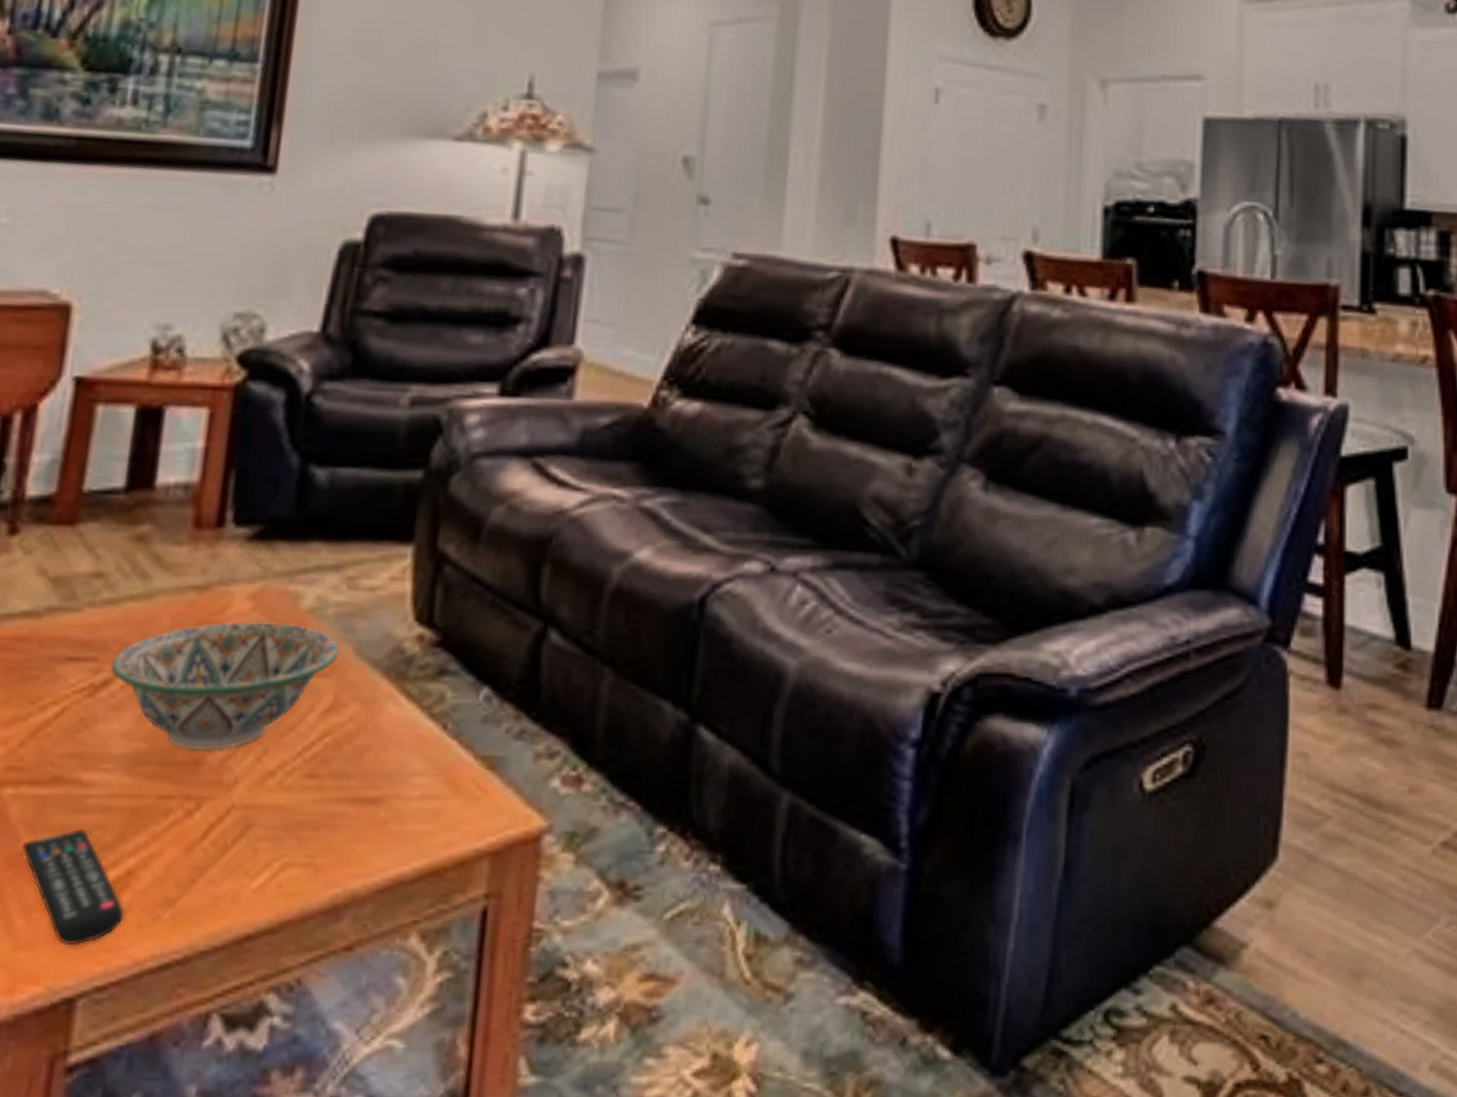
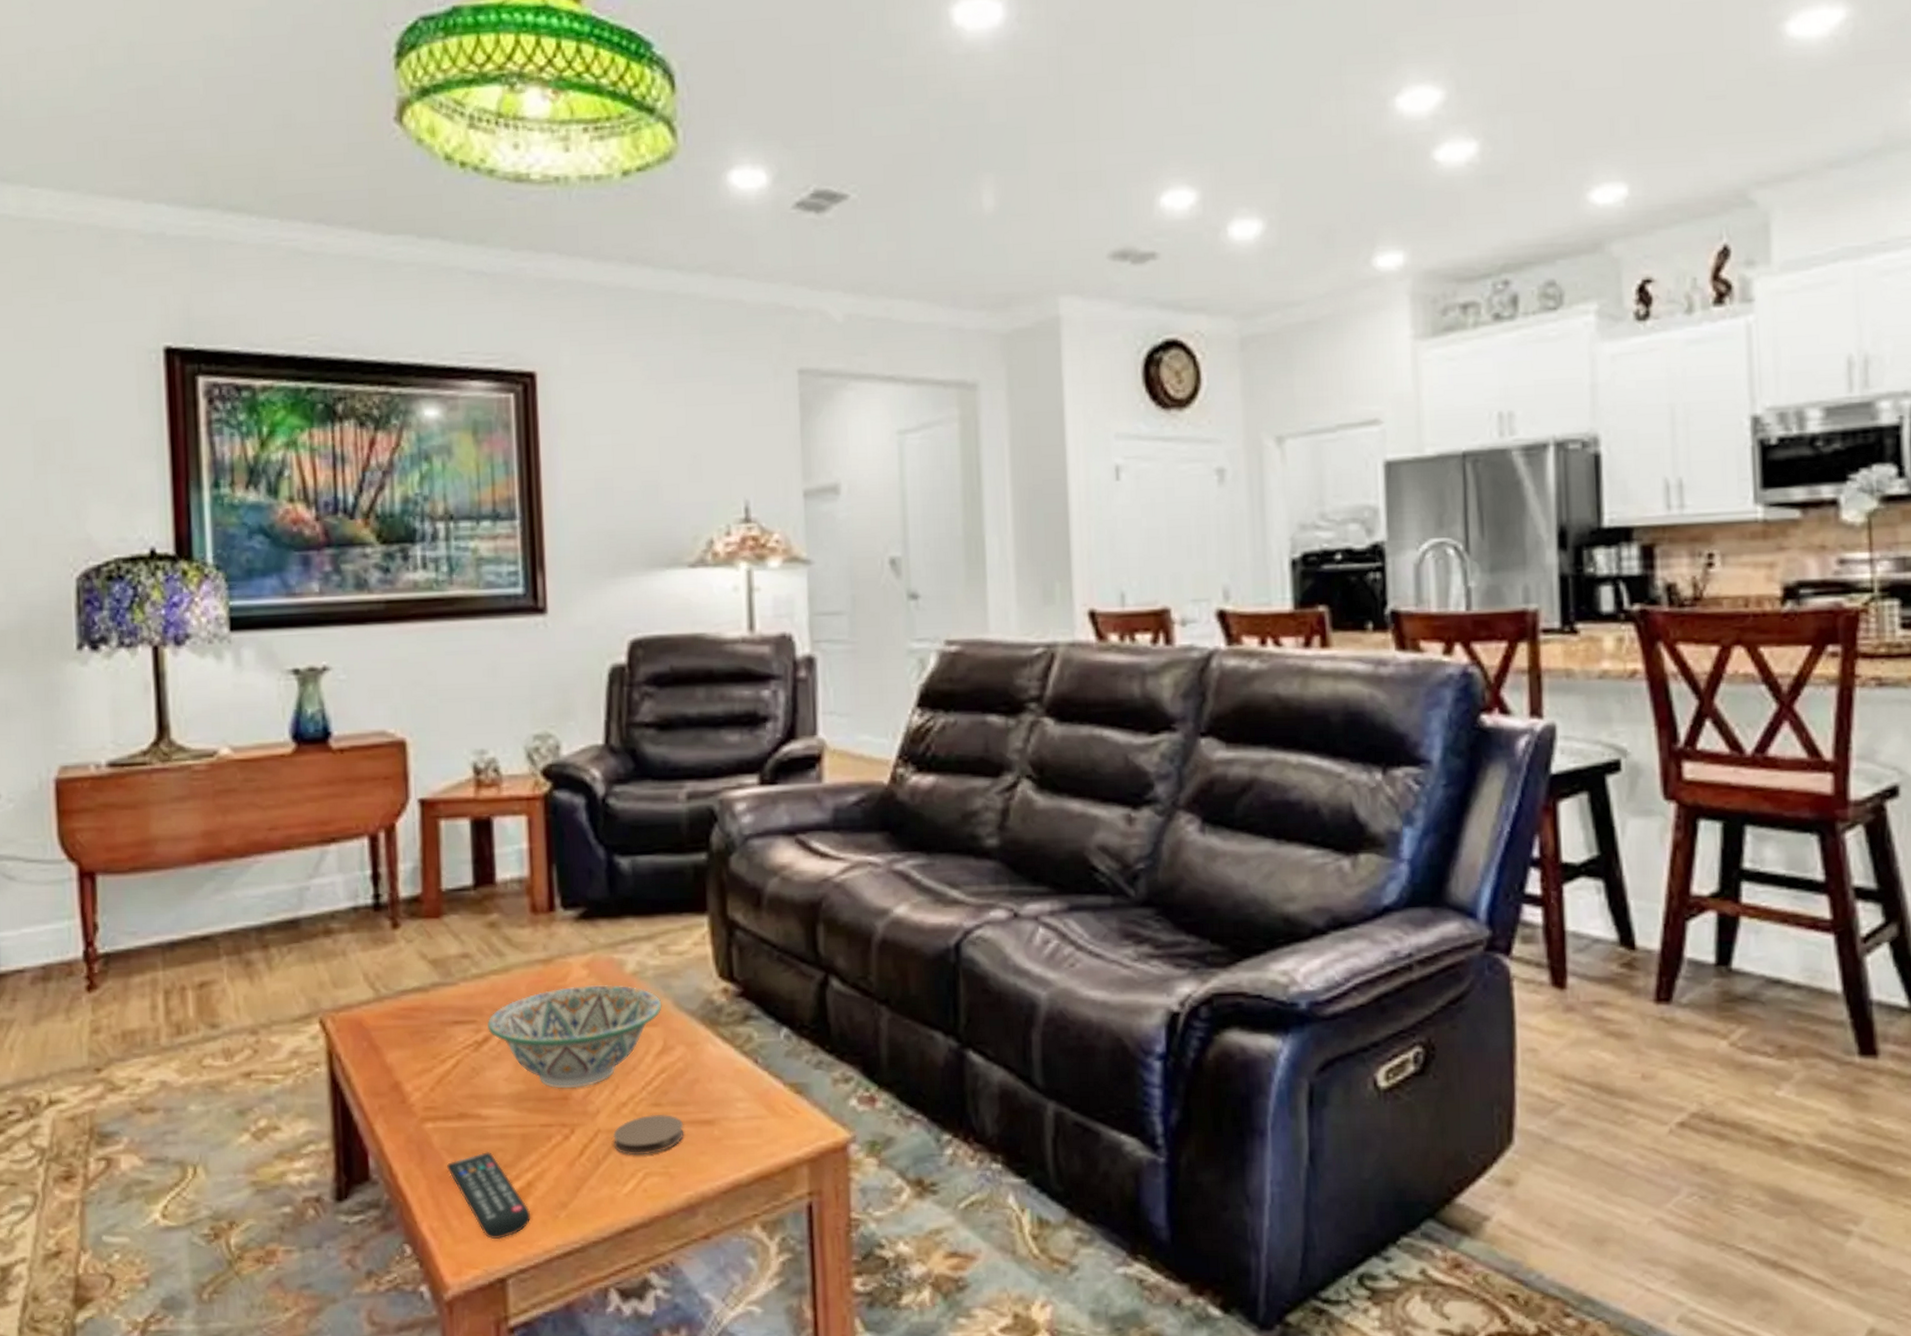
coaster: none [249,787,342,840] -> present [613,1114,683,1156]

